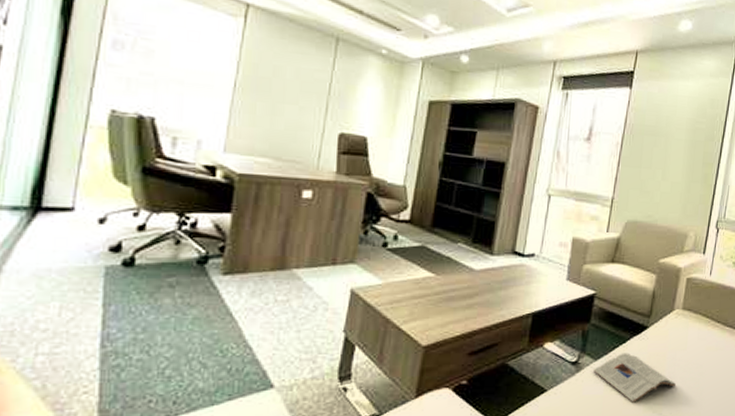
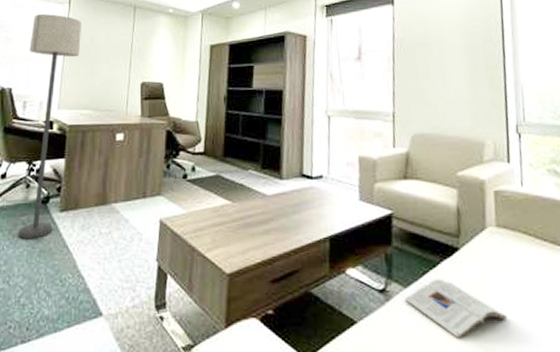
lamp: none [162,23,263,303] -> present [18,13,82,239]

